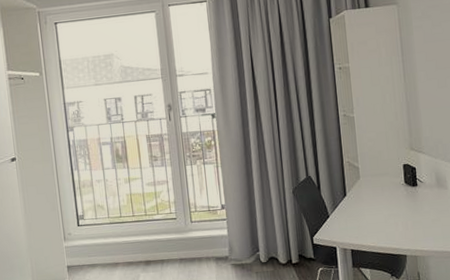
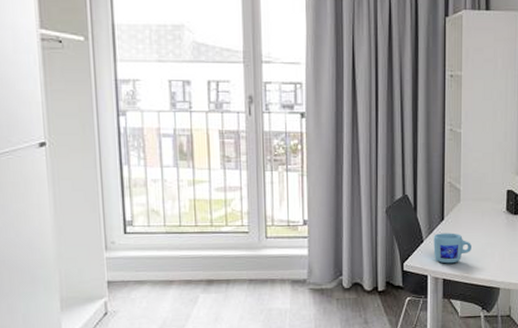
mug: none [338,207,375,236] -> present [433,233,471,264]

